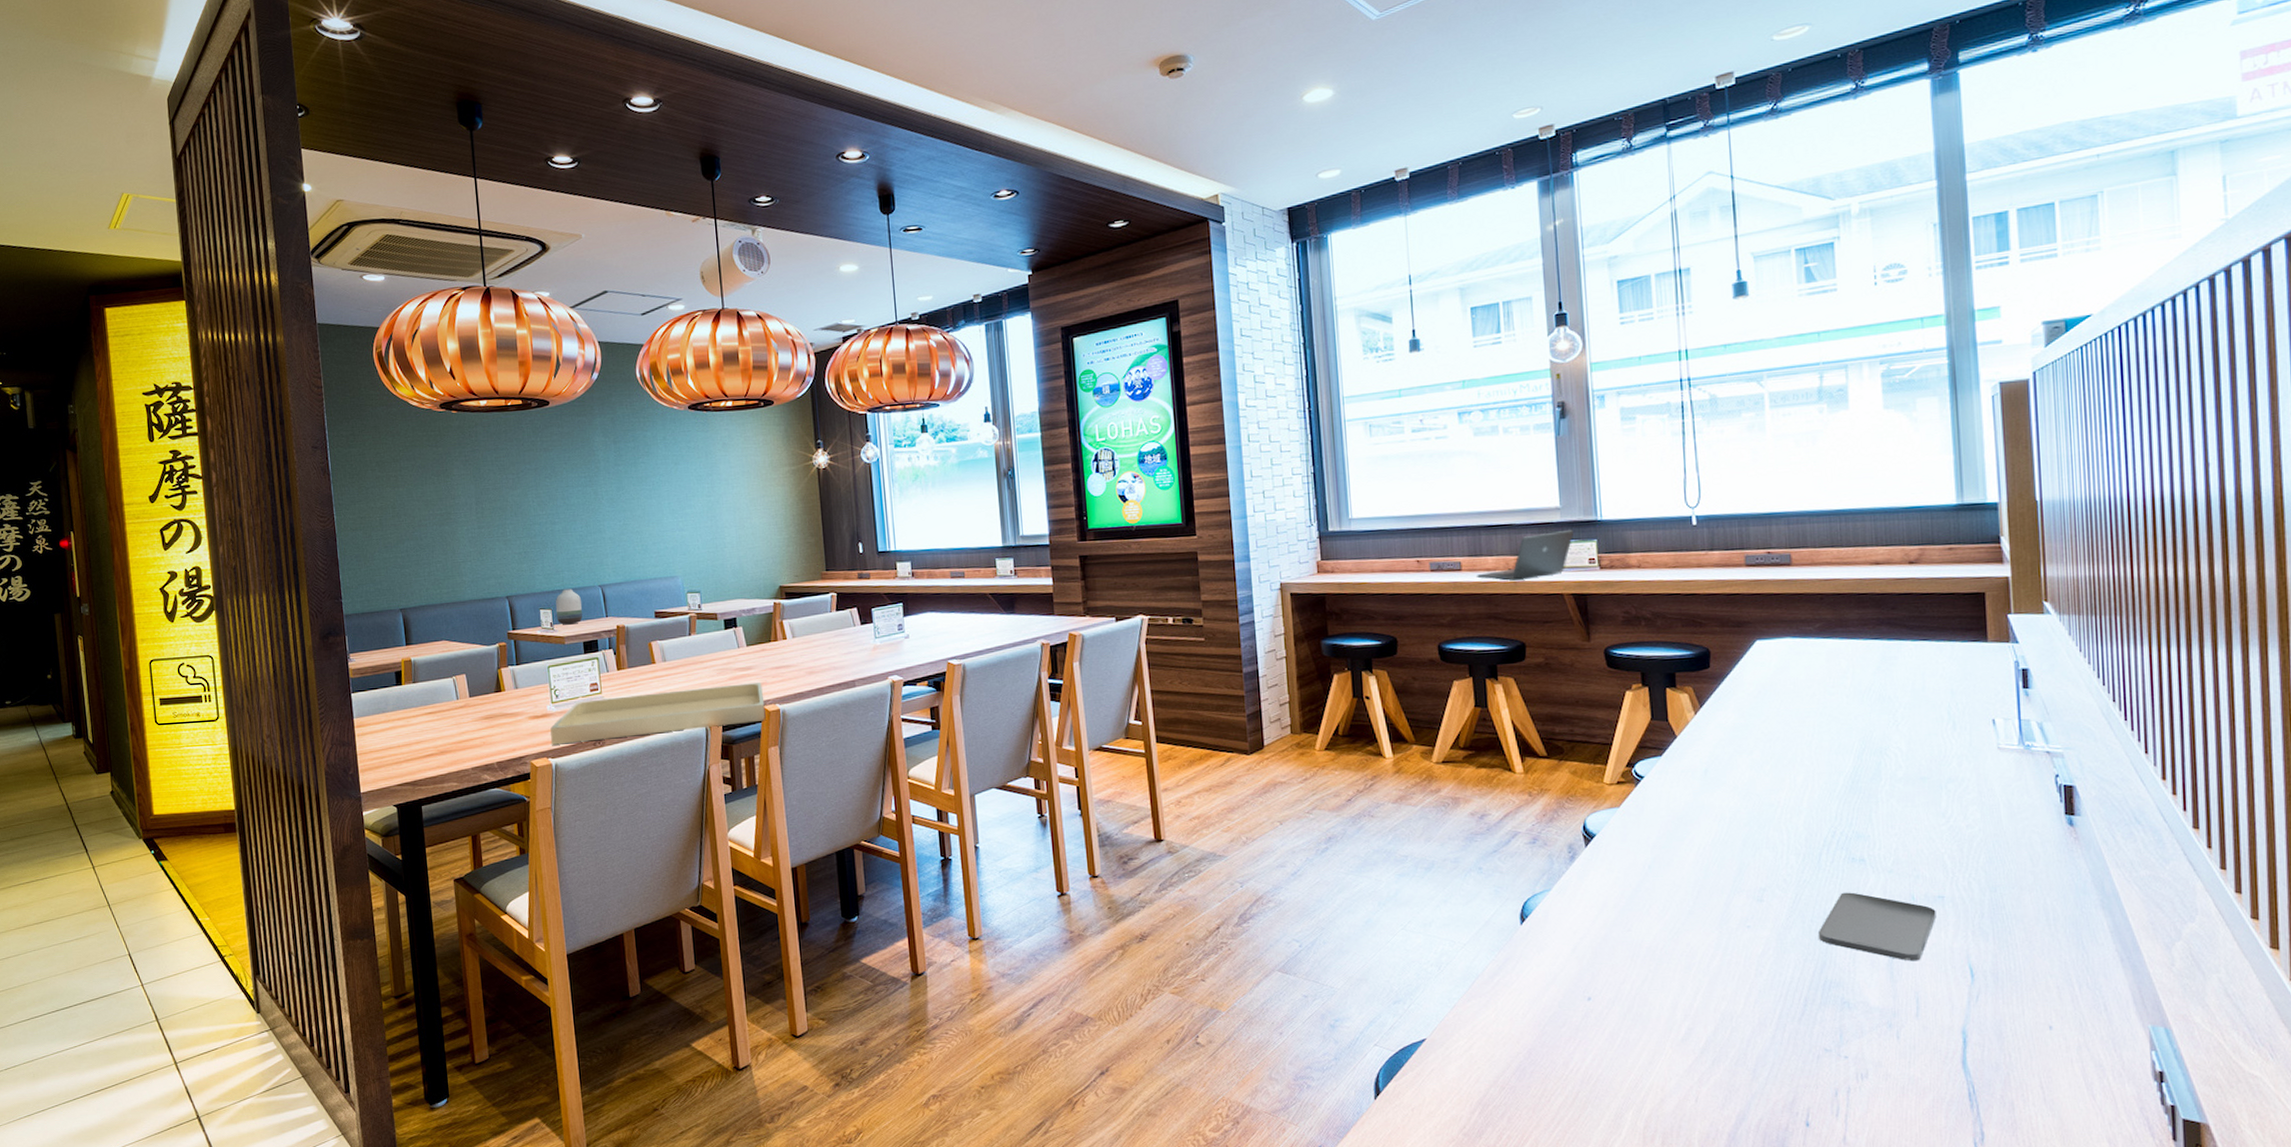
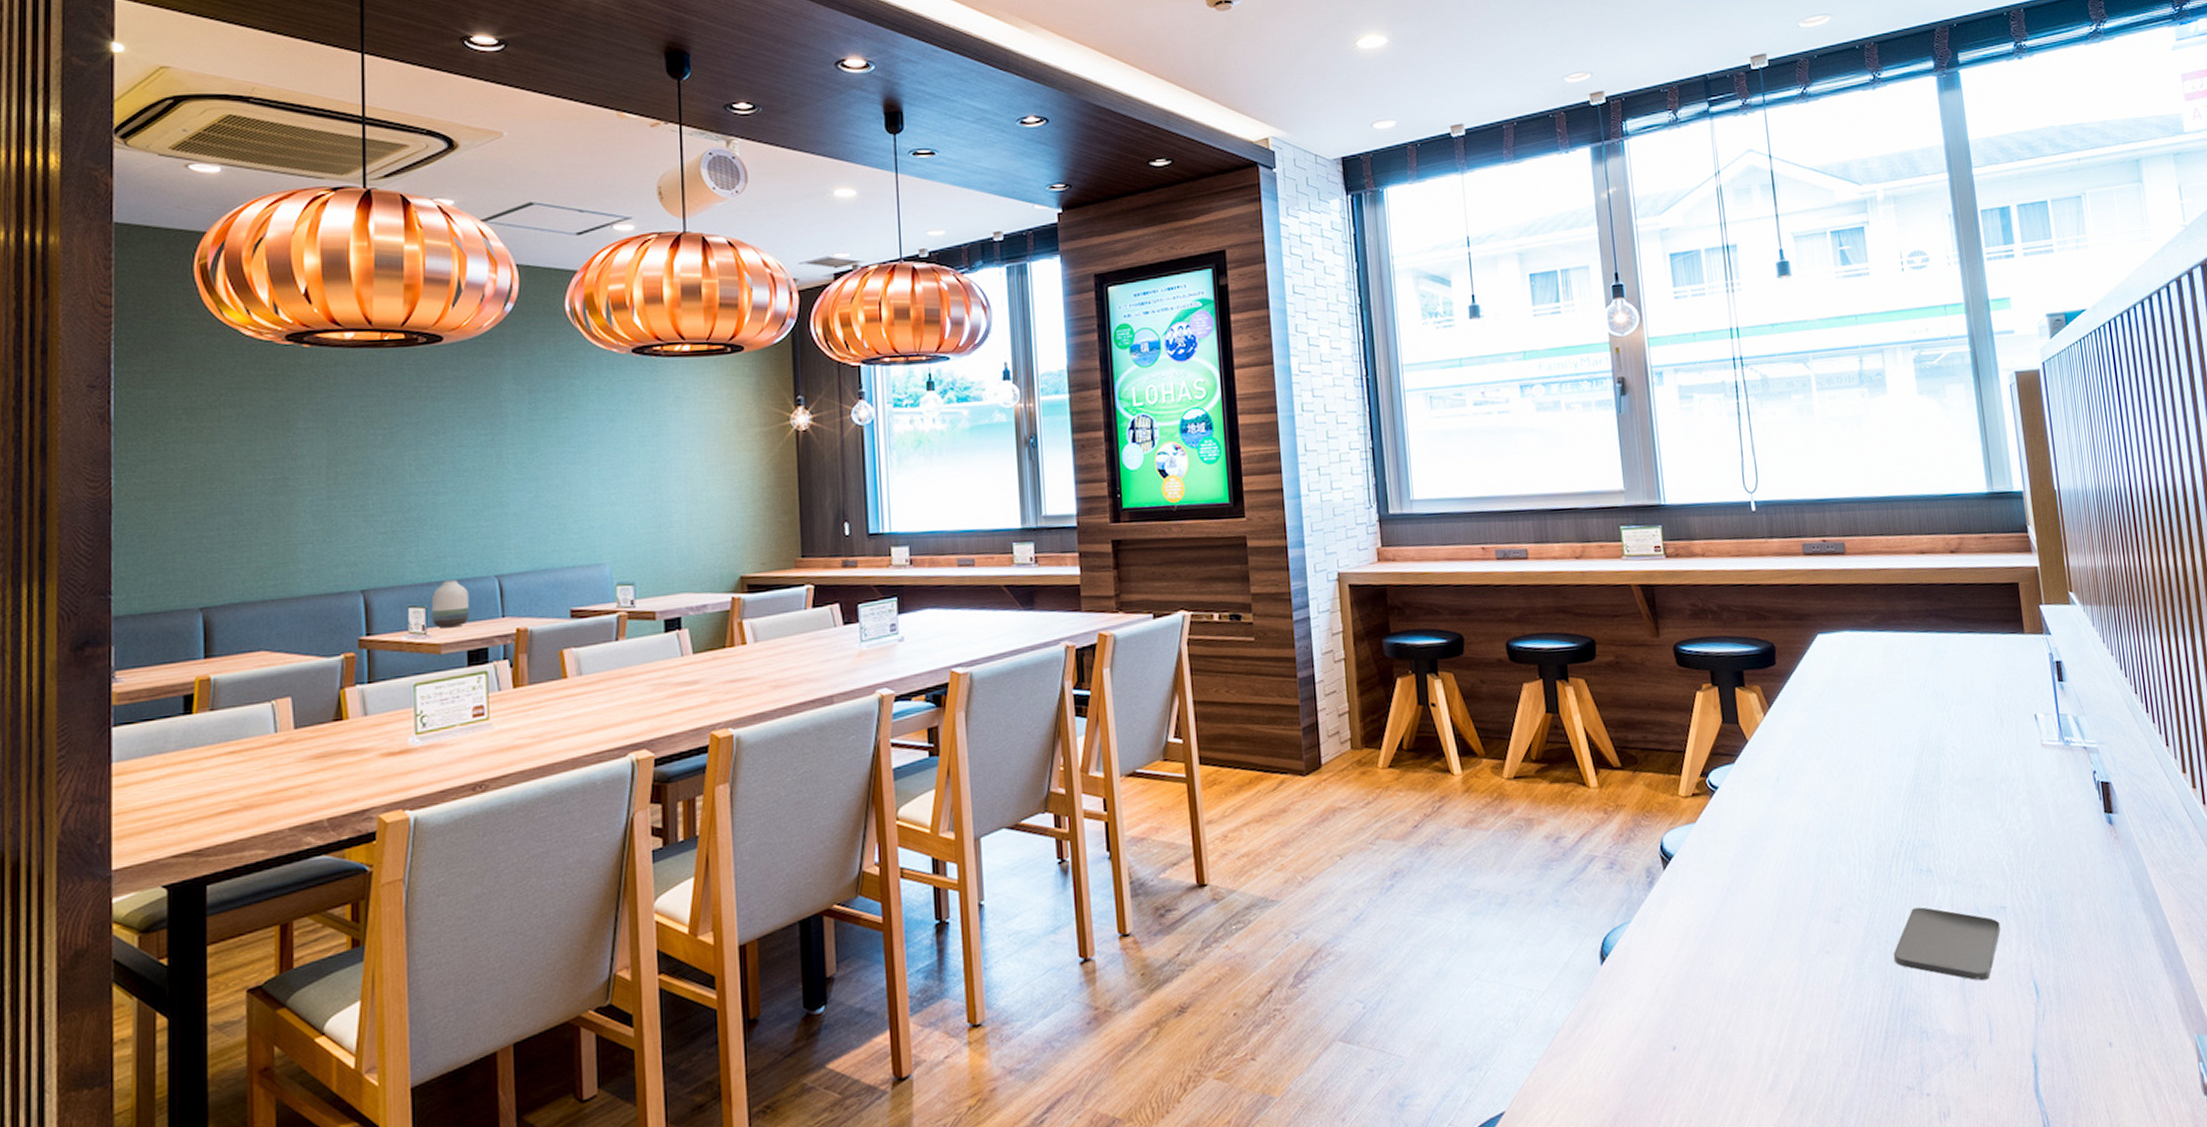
tray: present [550,682,766,745] -> none [411,701,714,792]
laptop: present [1477,529,1574,581] -> none [1544,514,1639,570]

